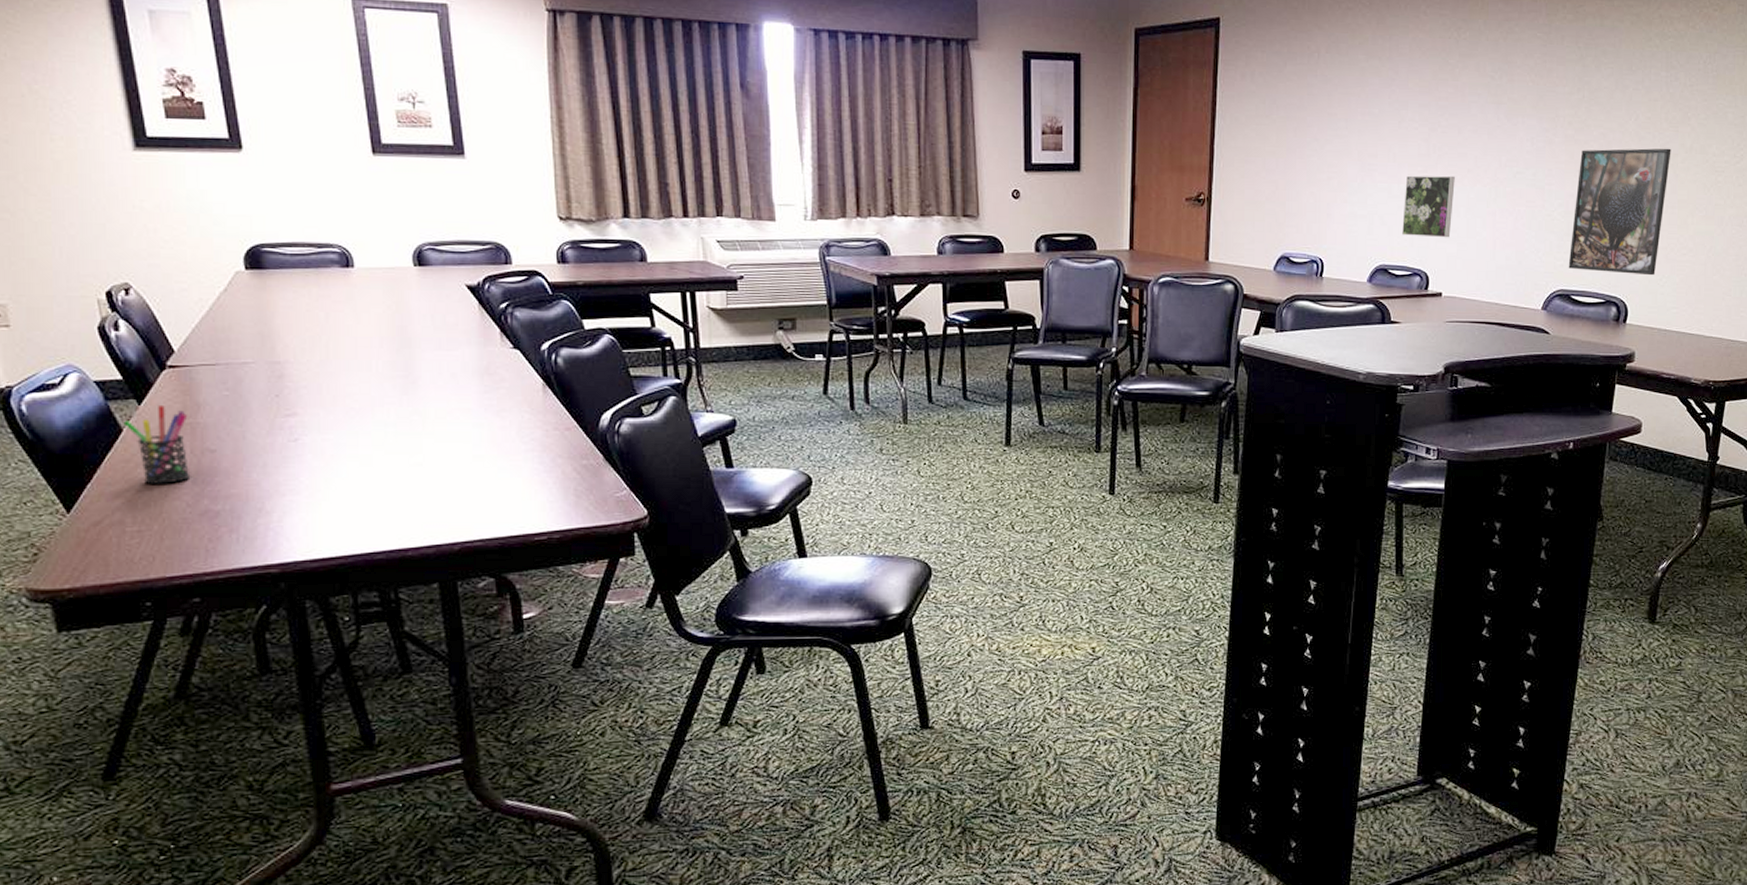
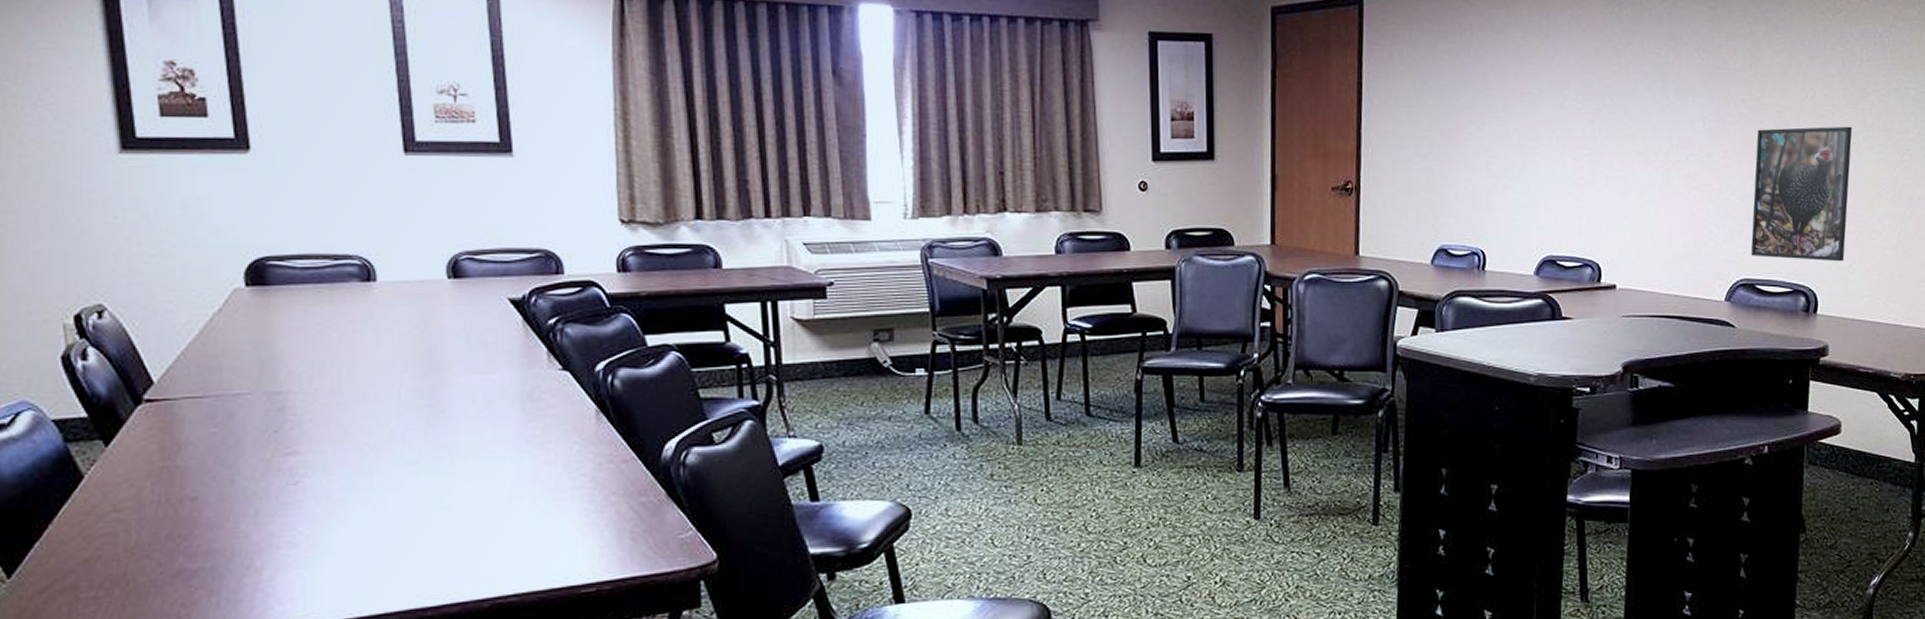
pen holder: present [123,404,191,484] -> none [85,445,166,540]
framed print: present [1402,175,1455,238] -> none [1569,158,1624,226]

